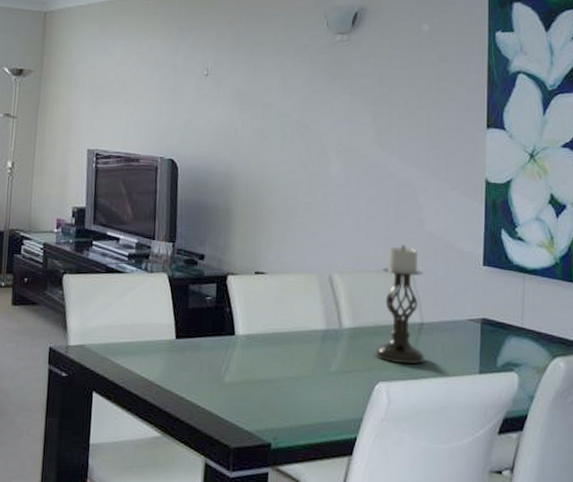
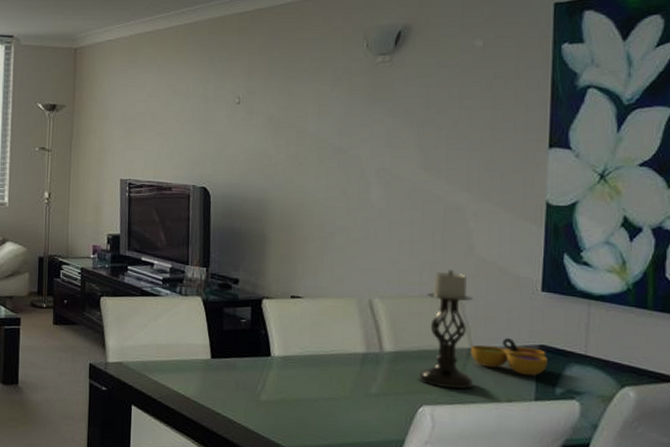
decorative bowl: none [422,312,489,350] -> present [471,338,547,376]

